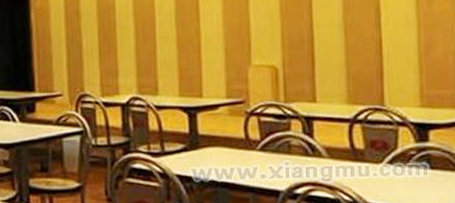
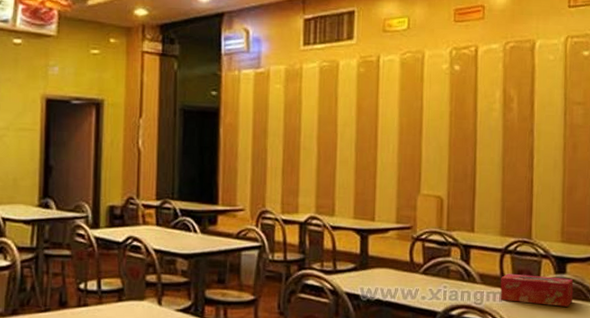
tissue box: none [351,145,439,179] -> present [500,273,574,307]

